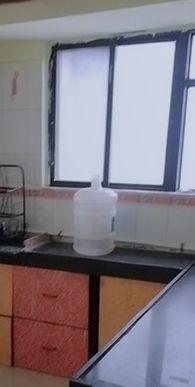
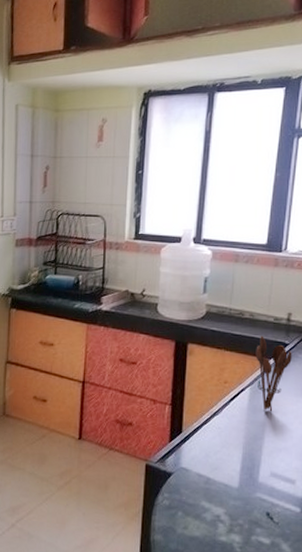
utensil holder: none [156,264,185,327] -> present [255,336,292,412]

